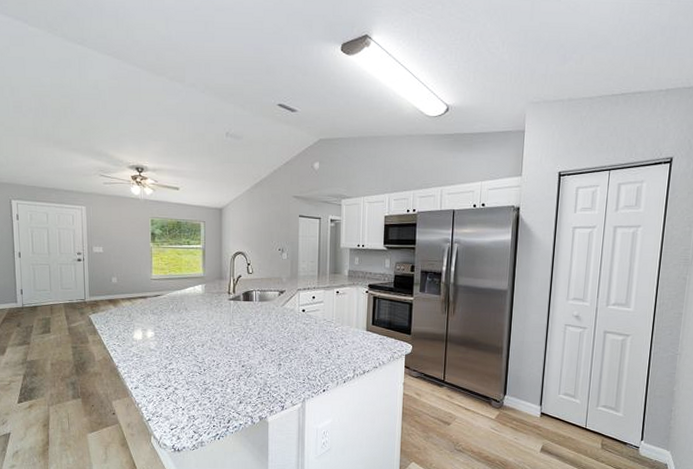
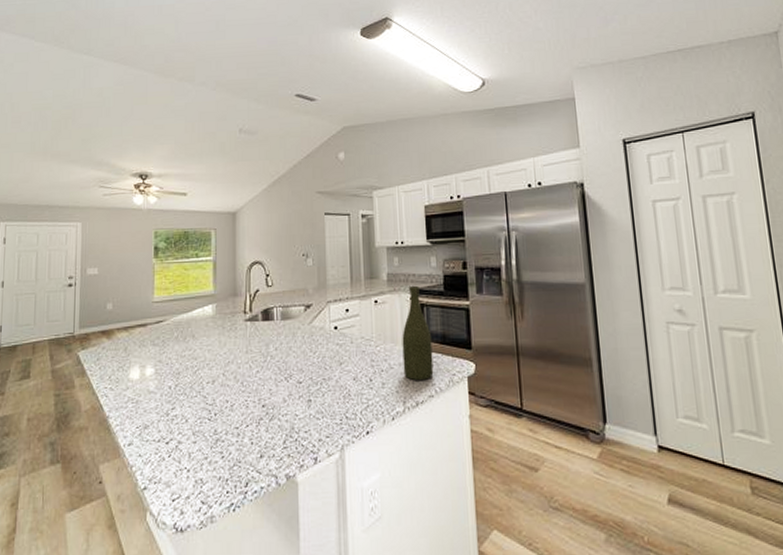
bottle: none [355,281,380,356] -> present [402,285,434,381]

